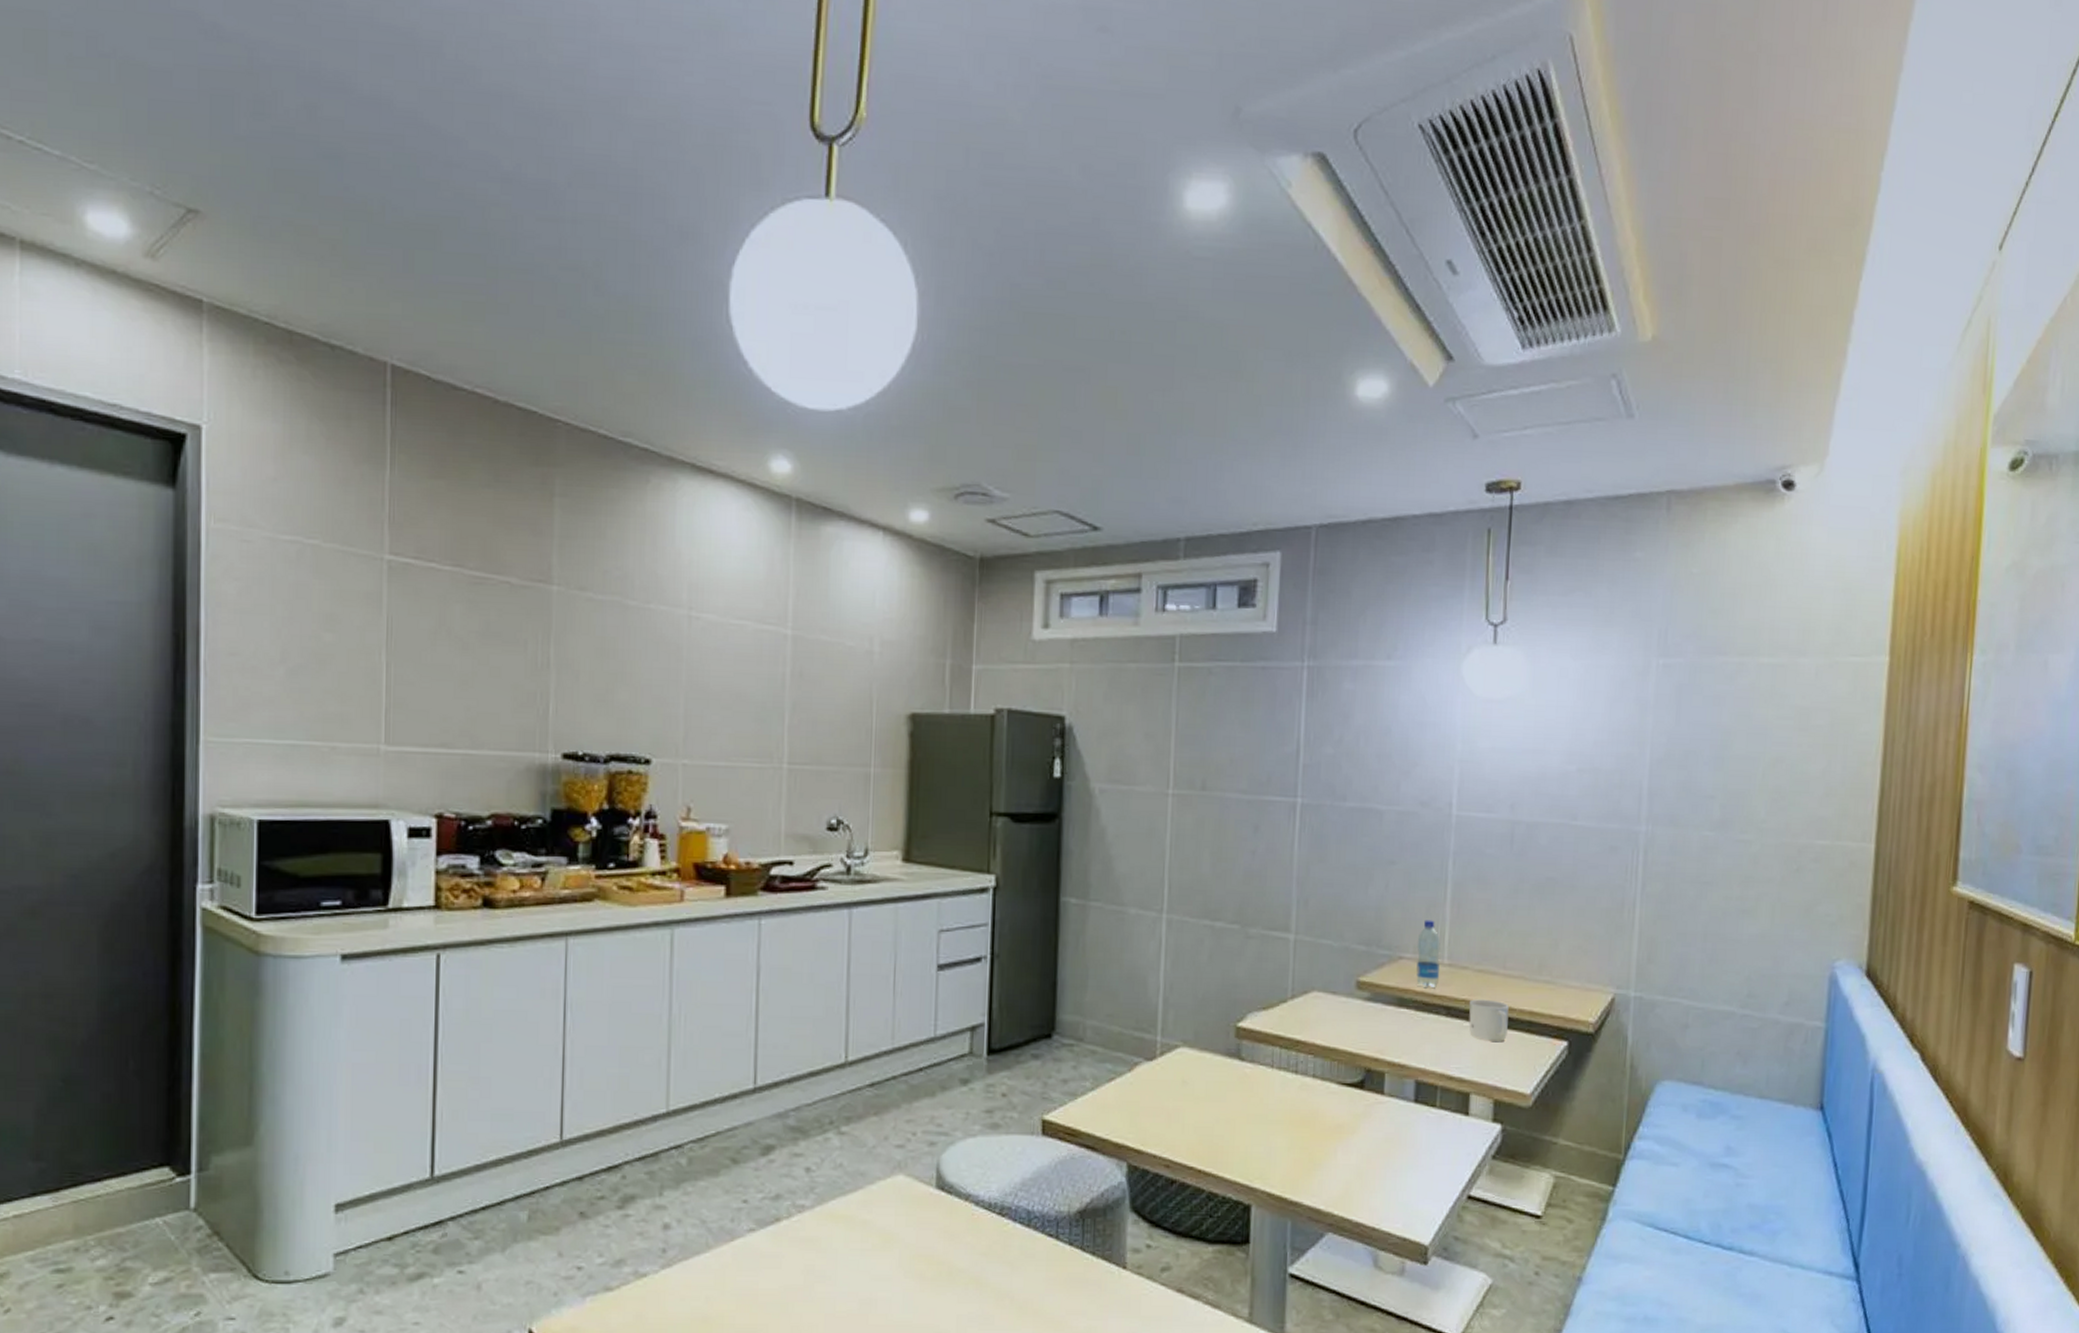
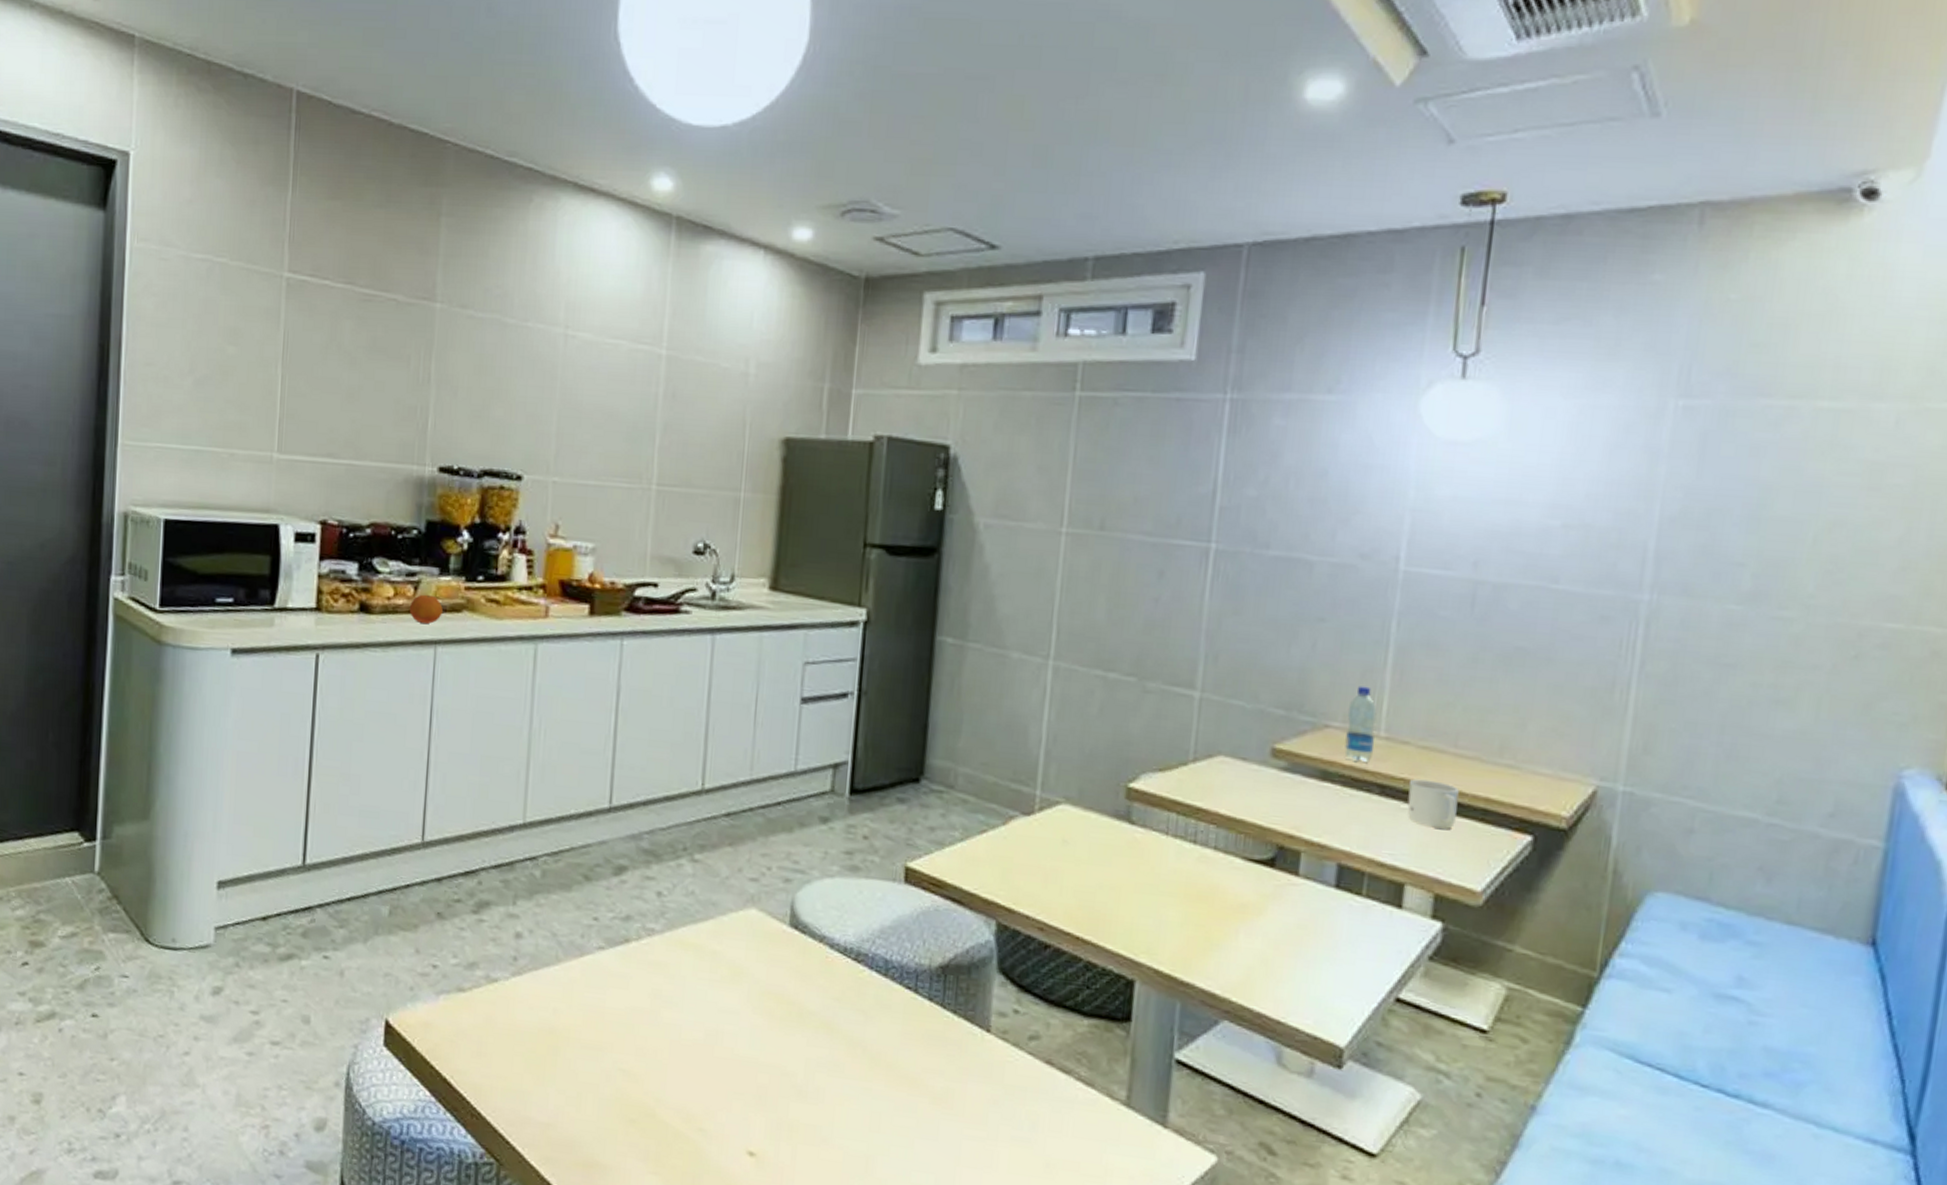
fruit: none [536,885,573,915] -> present [409,594,443,624]

